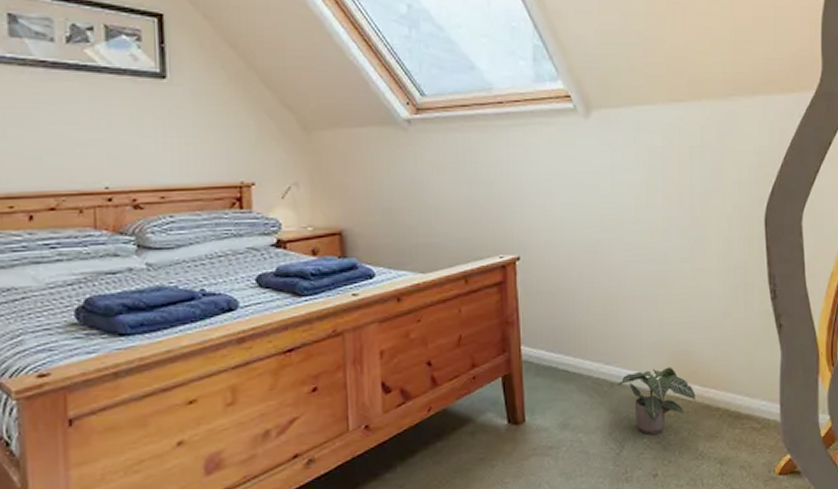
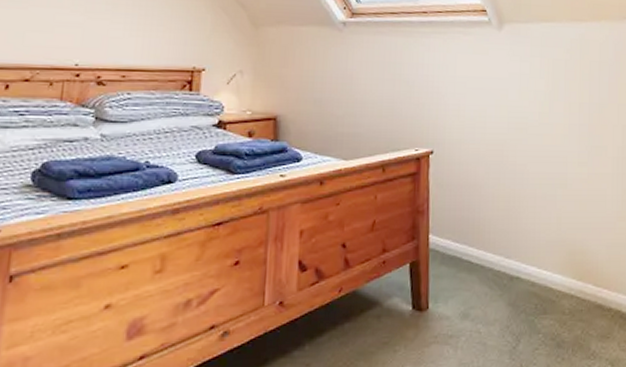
potted plant: present [618,367,695,435] -> none [517,264,589,331]

